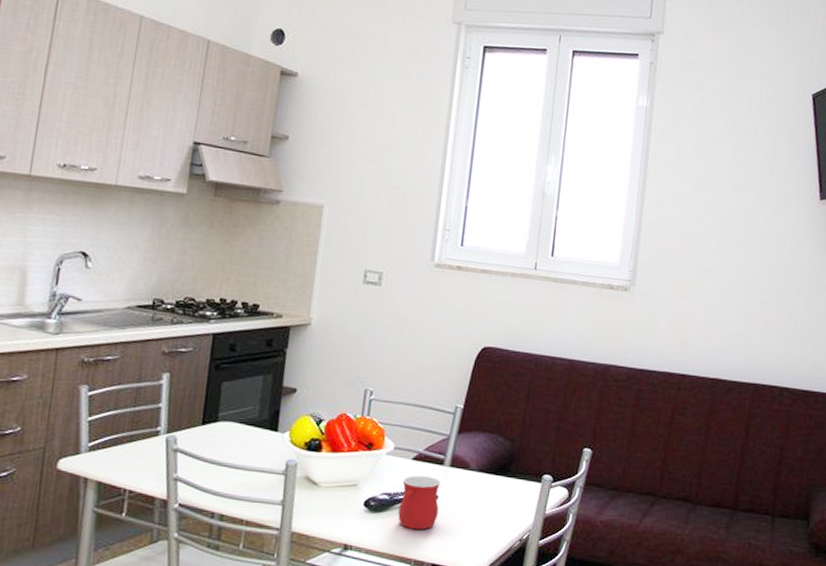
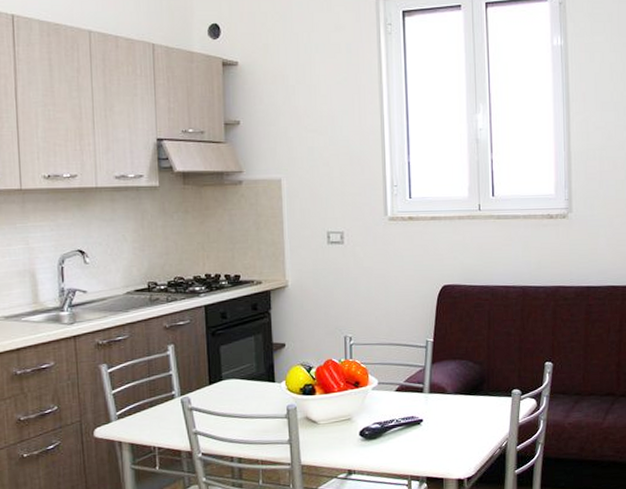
mug: present [398,475,441,530] -> none [389,403,425,451]

